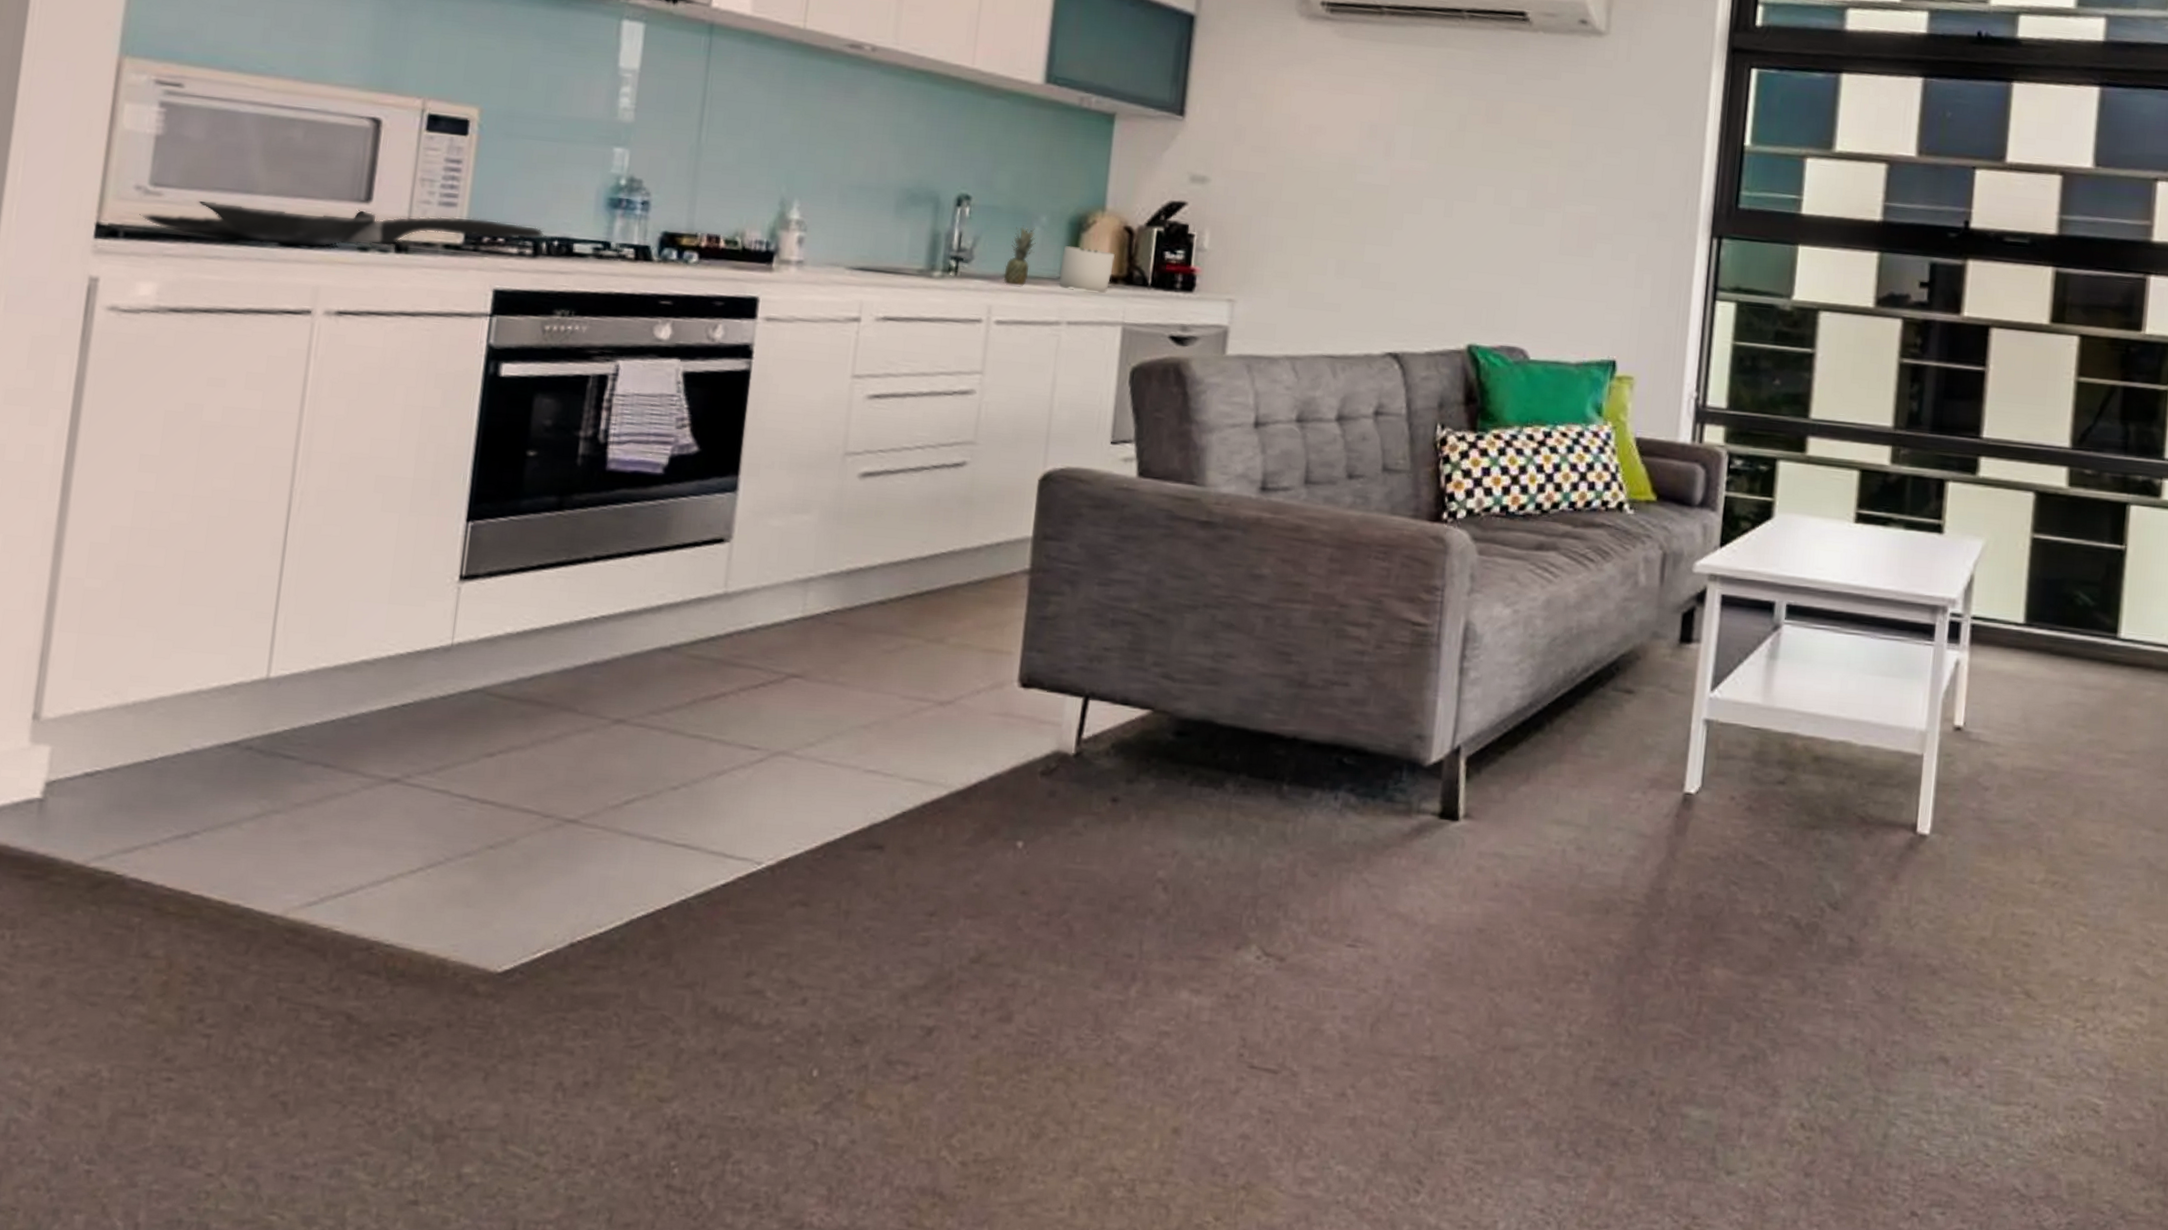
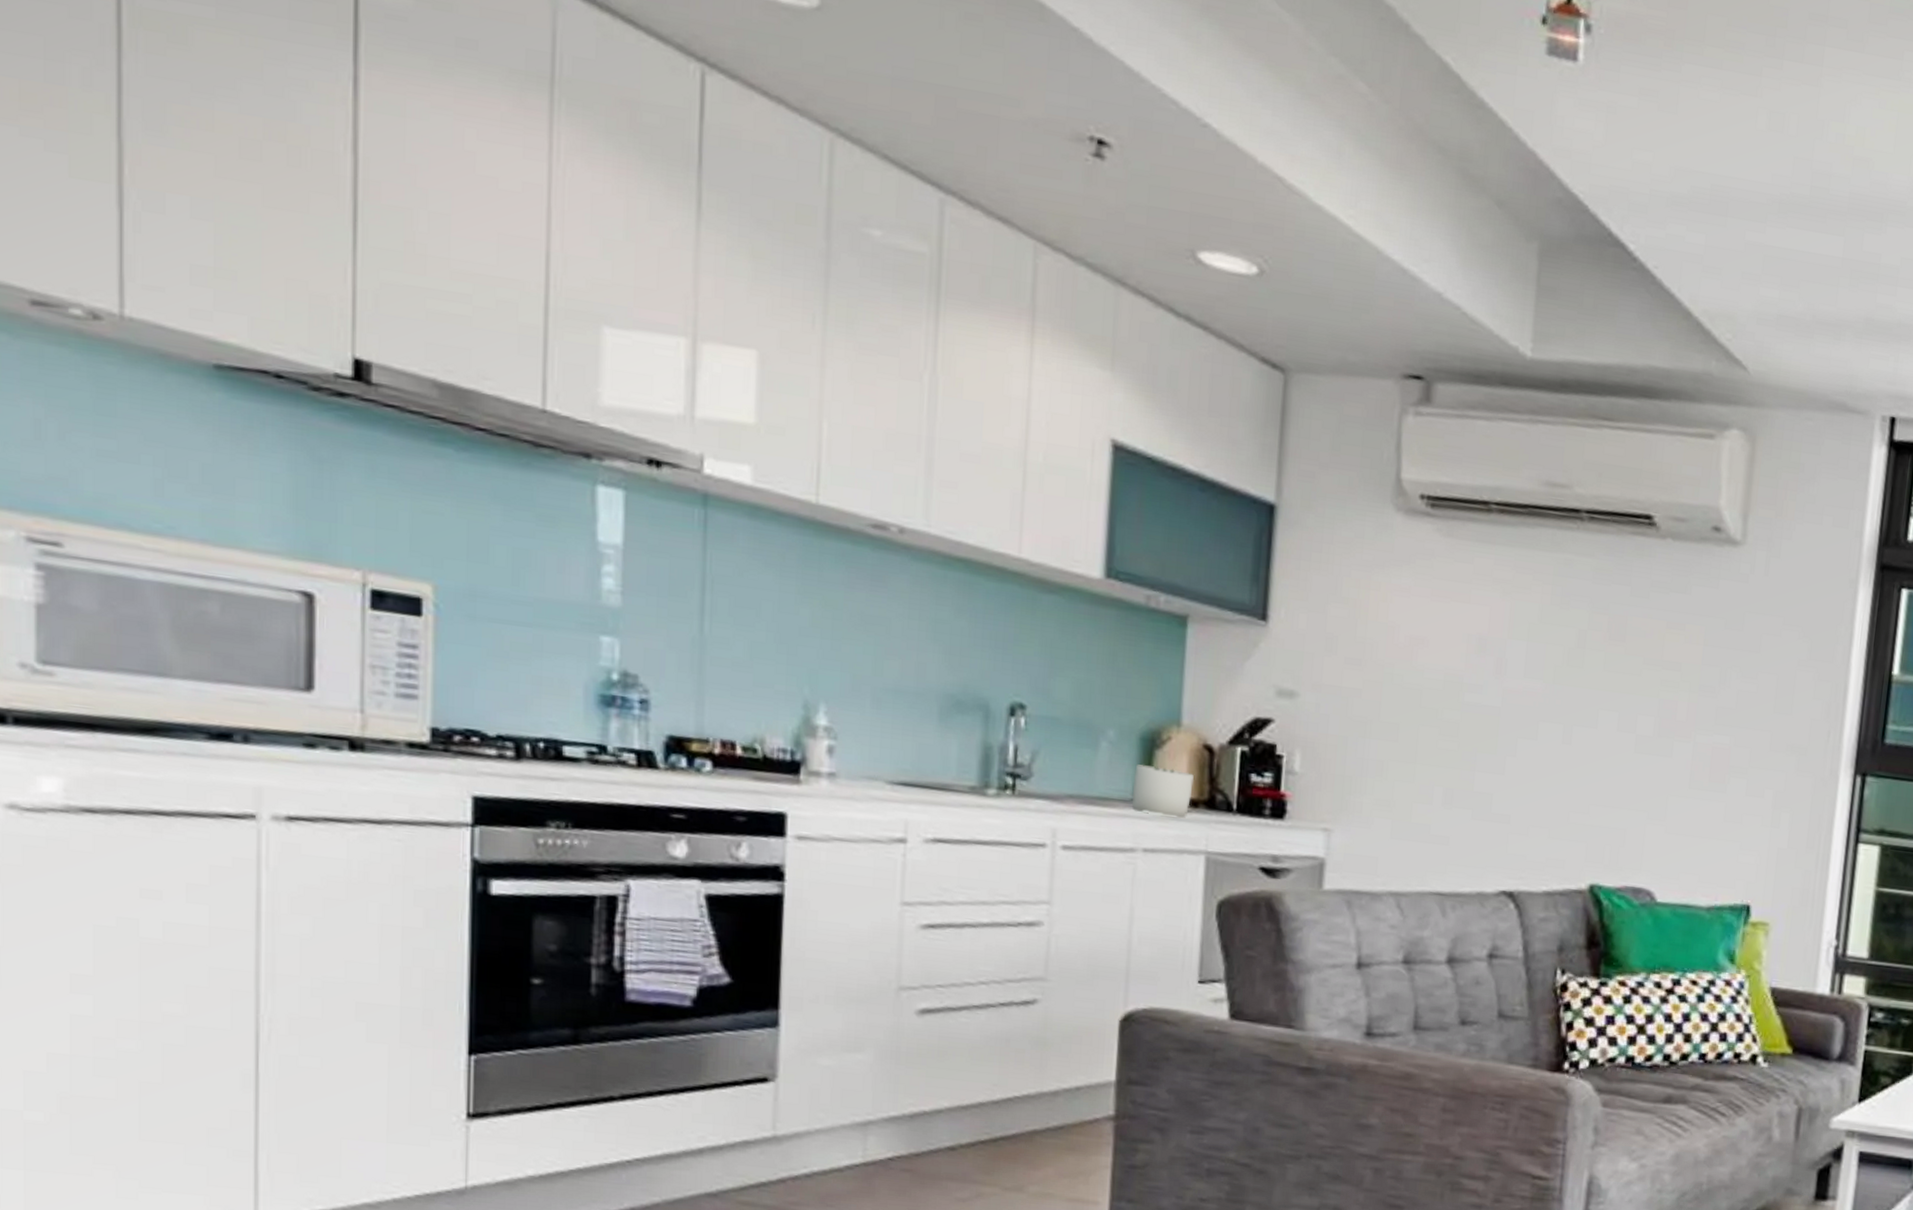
frying pan: present [139,199,544,248] -> none [29,682,526,743]
fruit: present [1003,225,1036,287] -> none [1068,740,1103,809]

